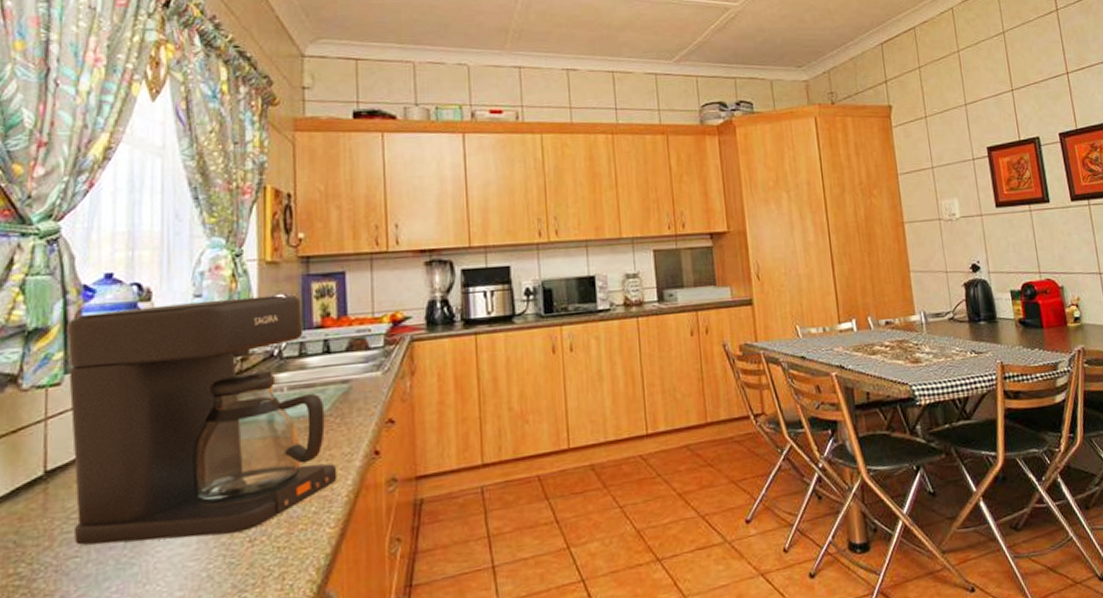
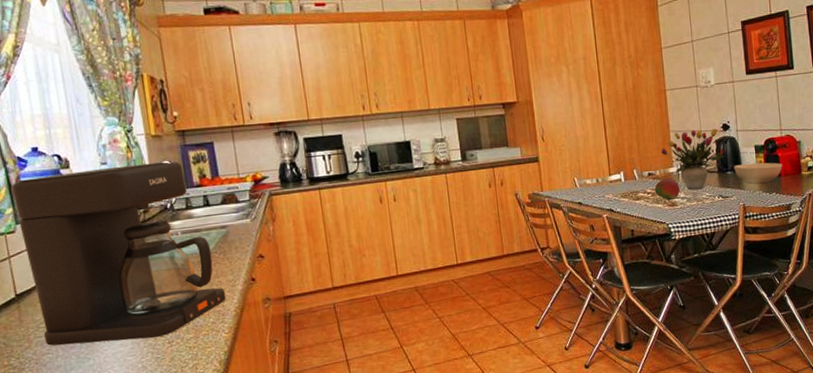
fruit: none [893,329,925,355] -> present [654,178,681,200]
flower arrangement: none [900,269,976,344] -> present [661,128,725,190]
bowl: none [987,311,1045,337] -> present [734,162,783,184]

